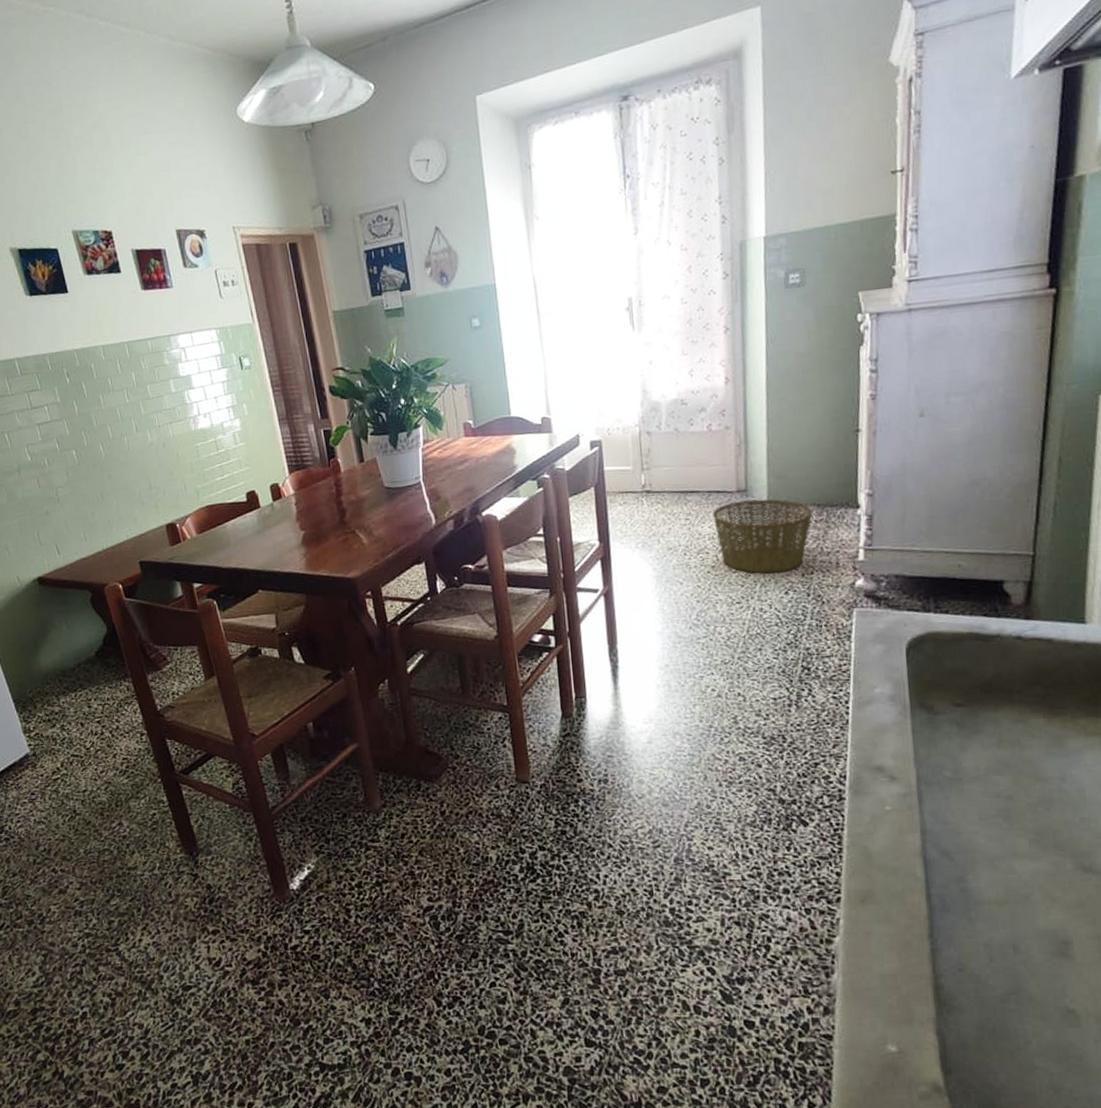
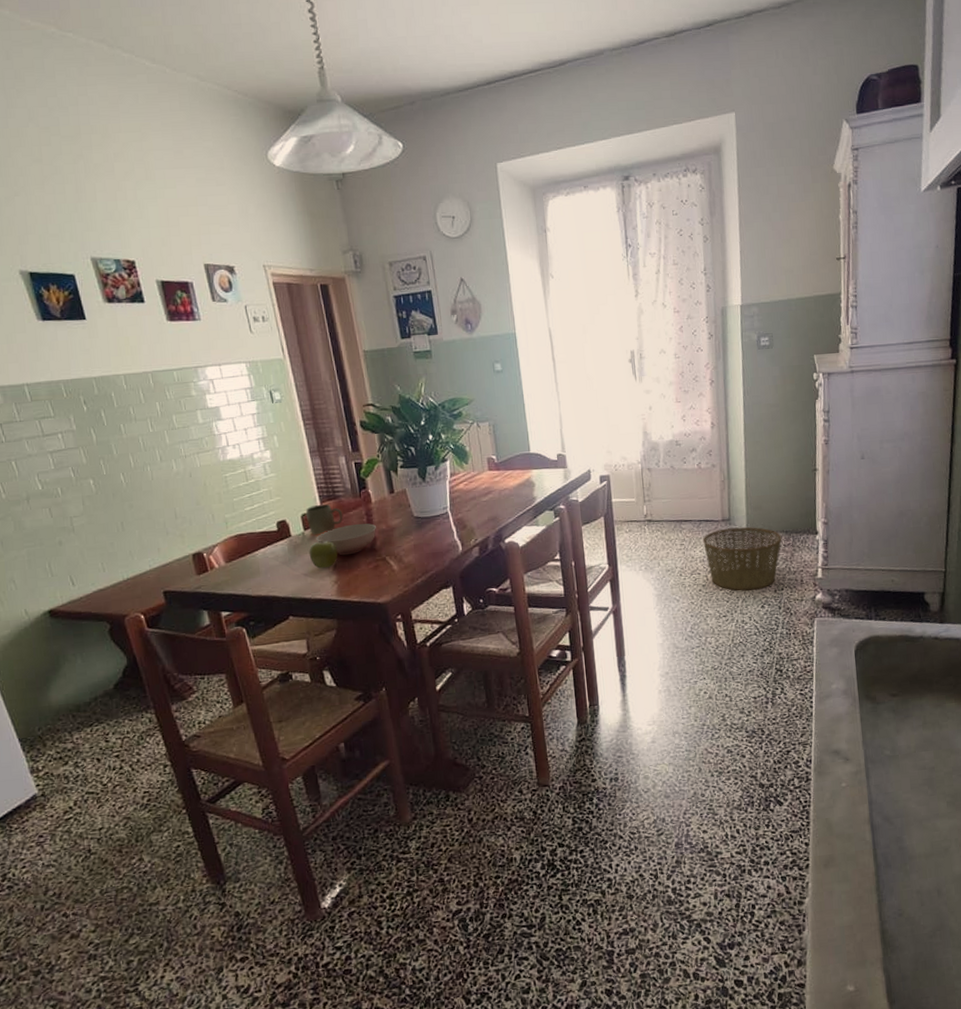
mug: none [275,473,312,507] -> present [306,503,344,536]
fruit: none [277,512,307,541] -> present [309,540,338,569]
bowl: none [285,494,346,528] -> present [316,523,376,556]

